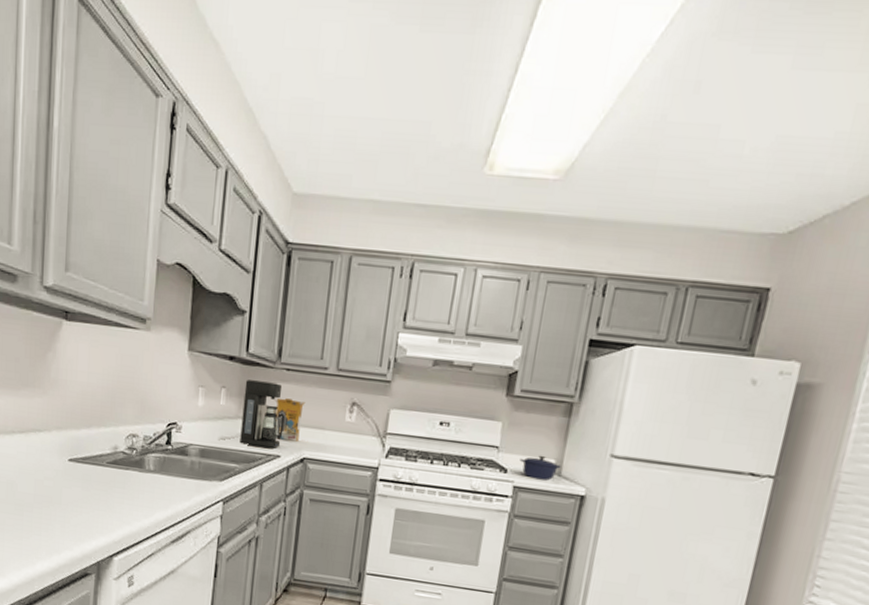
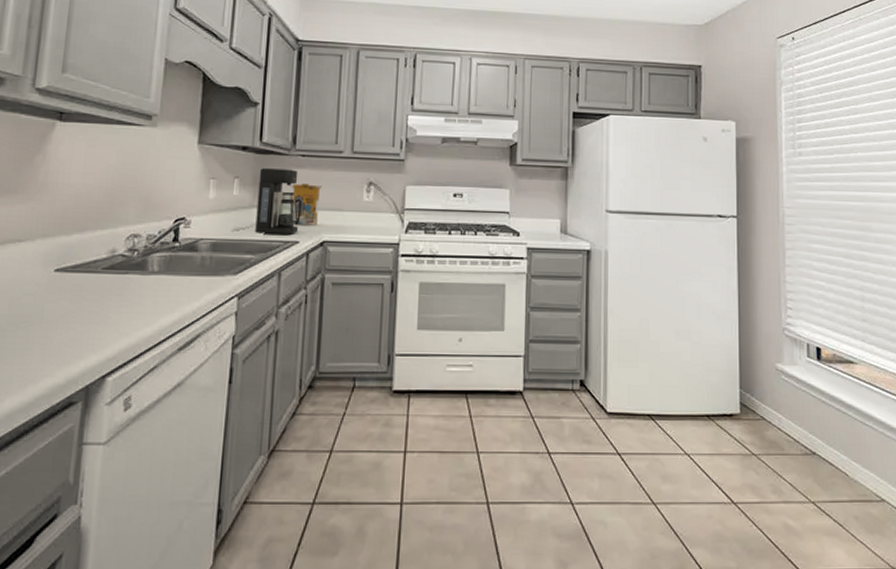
cooking pot: present [519,455,561,481] -> none [529,216,566,239]

